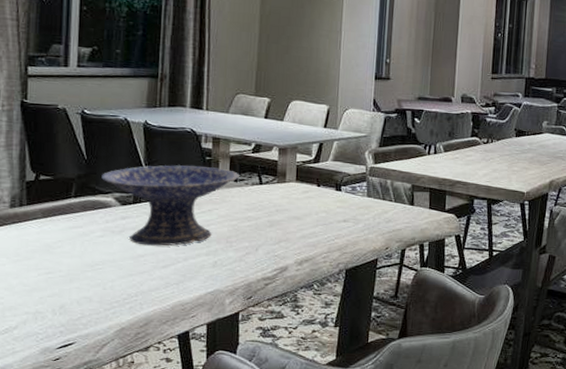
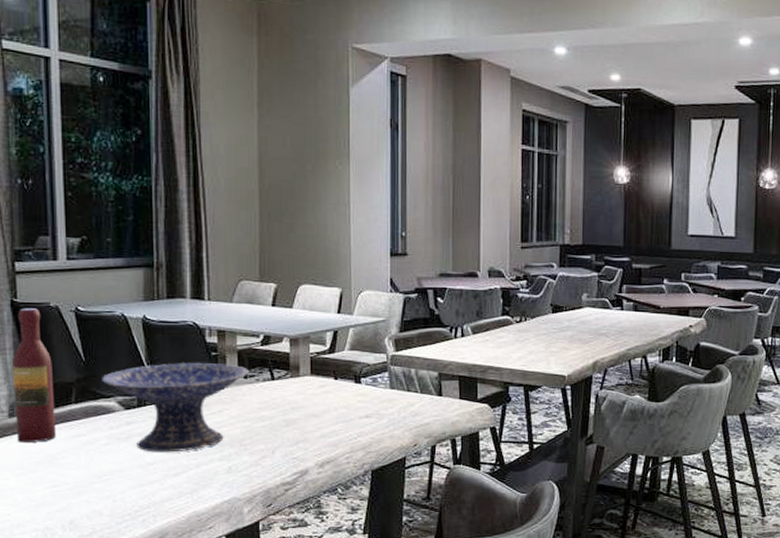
wine bottle: none [16,108,56,232] -> present [13,308,56,442]

